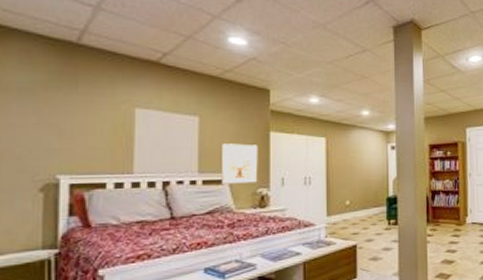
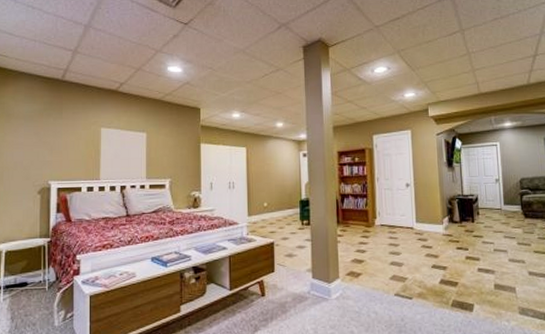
picture frame: present [220,143,258,186] -> none [163,154,192,189]

